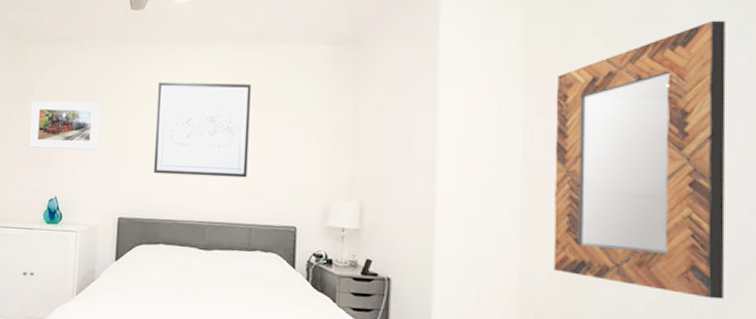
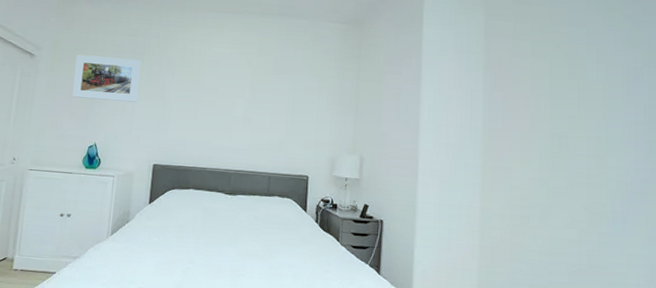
wall art: present [154,82,251,178] -> none [187,45,274,133]
home mirror: present [554,20,726,300] -> none [504,27,620,238]

